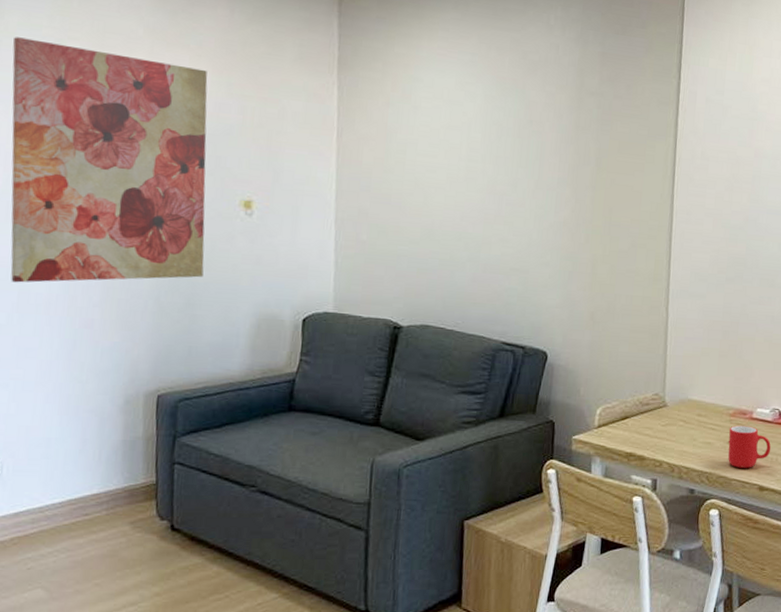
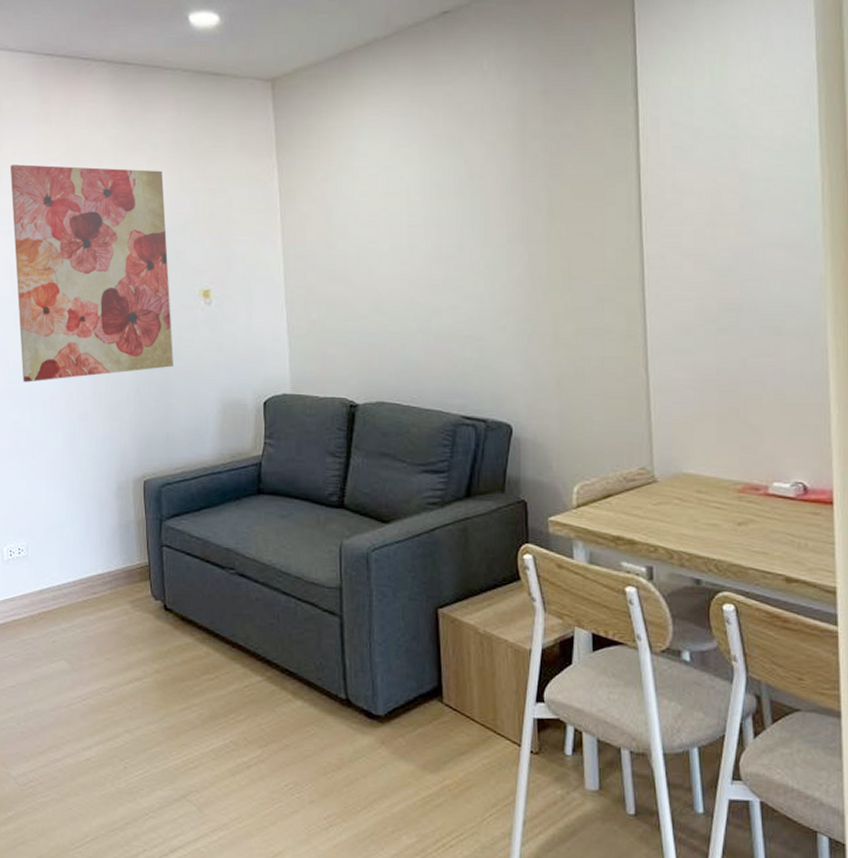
cup: present [728,425,771,468] -> none [739,503,797,555]

